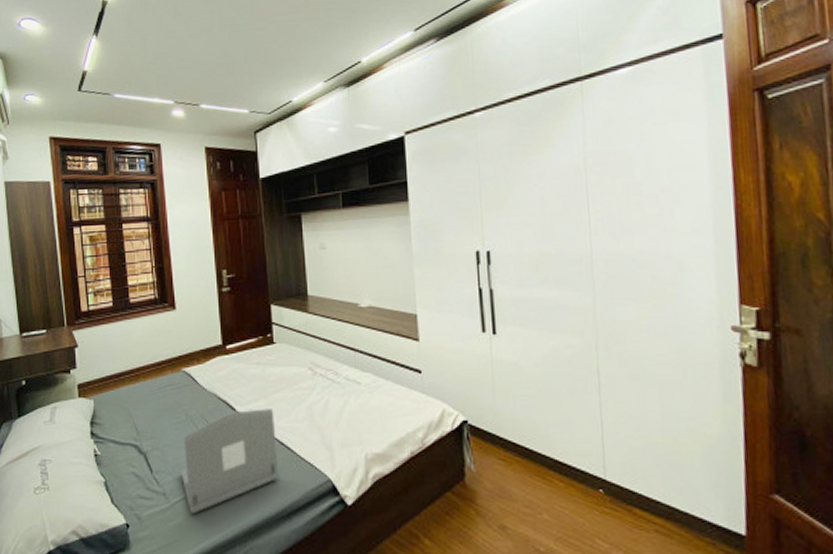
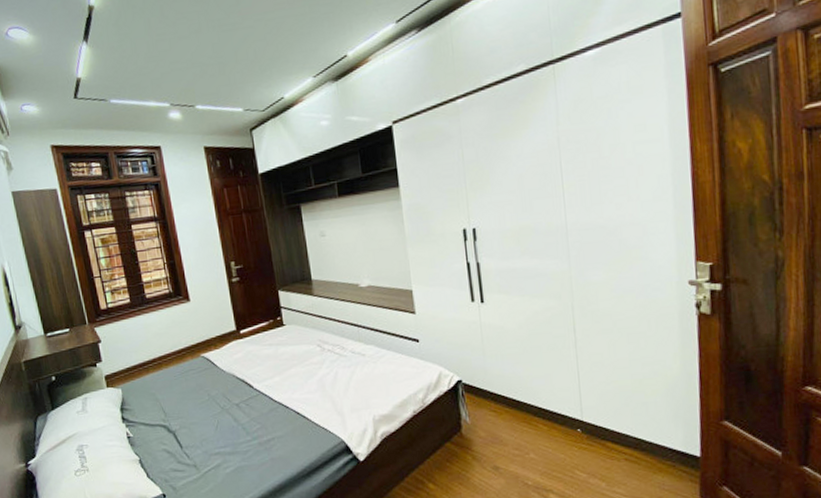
laptop: present [181,409,279,513] -> none [208,383,298,480]

